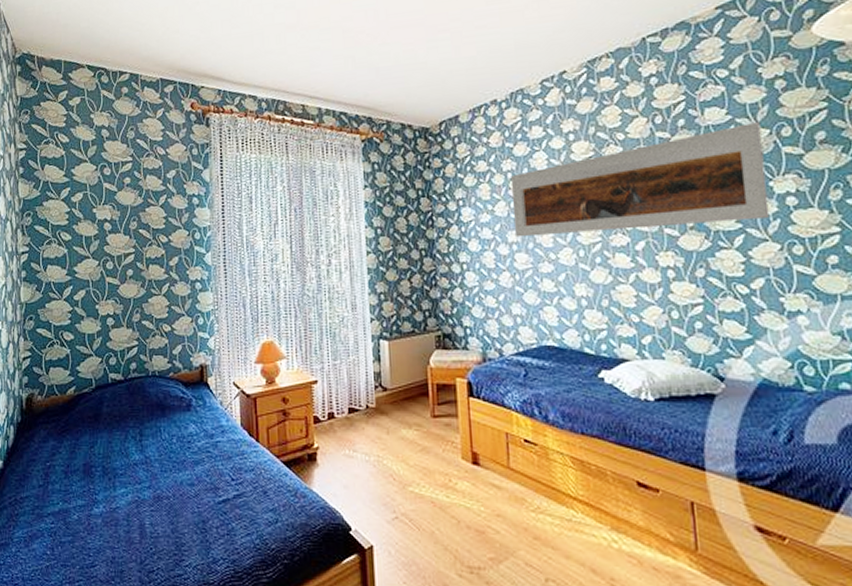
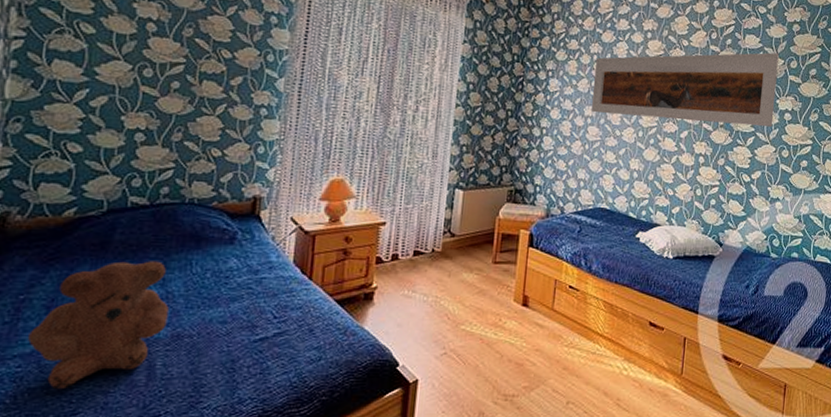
teddy bear: none [56,429,149,544] -> present [28,261,169,390]

